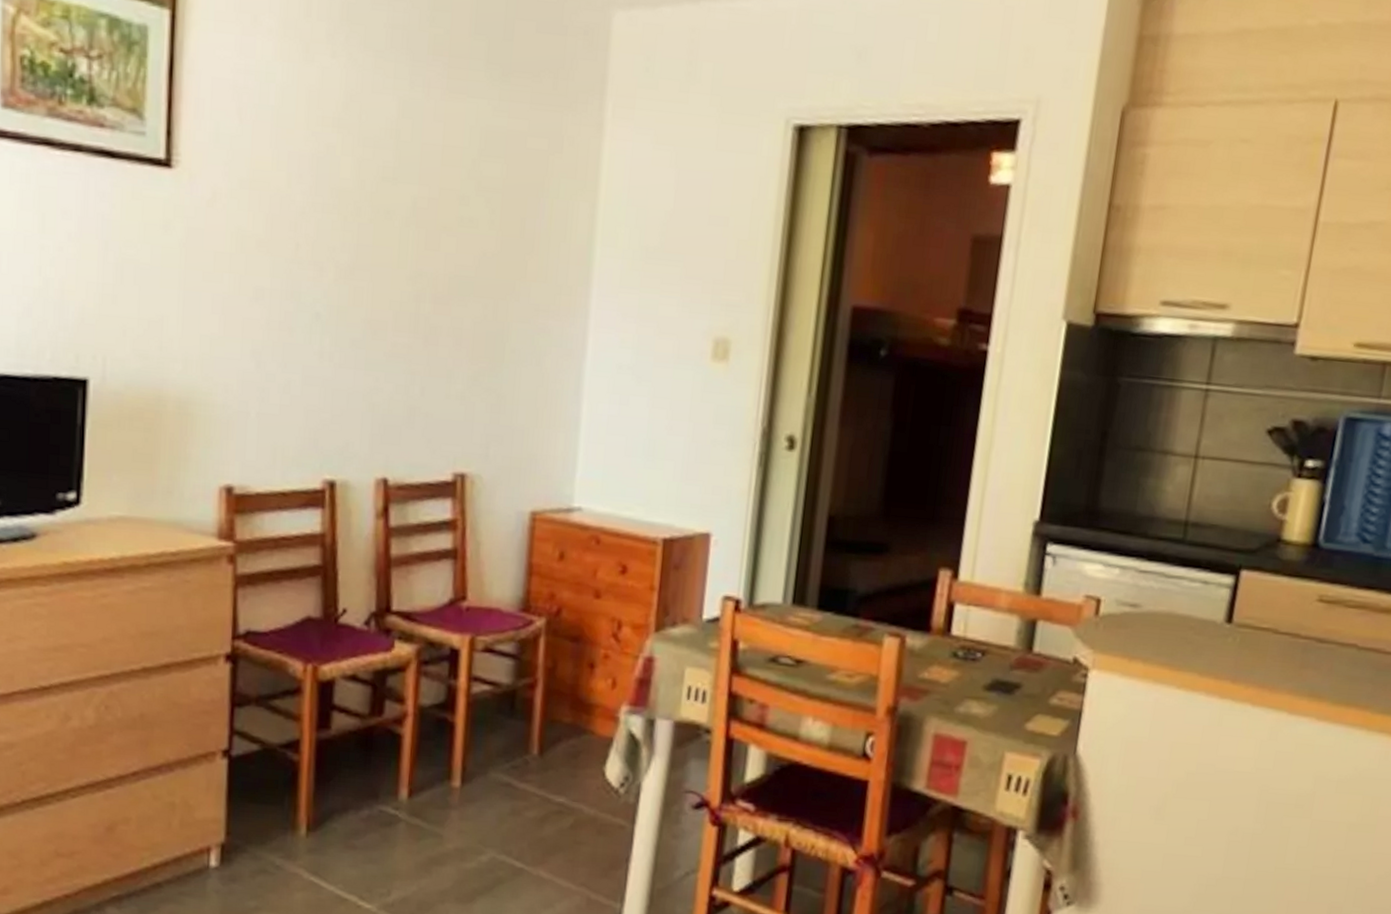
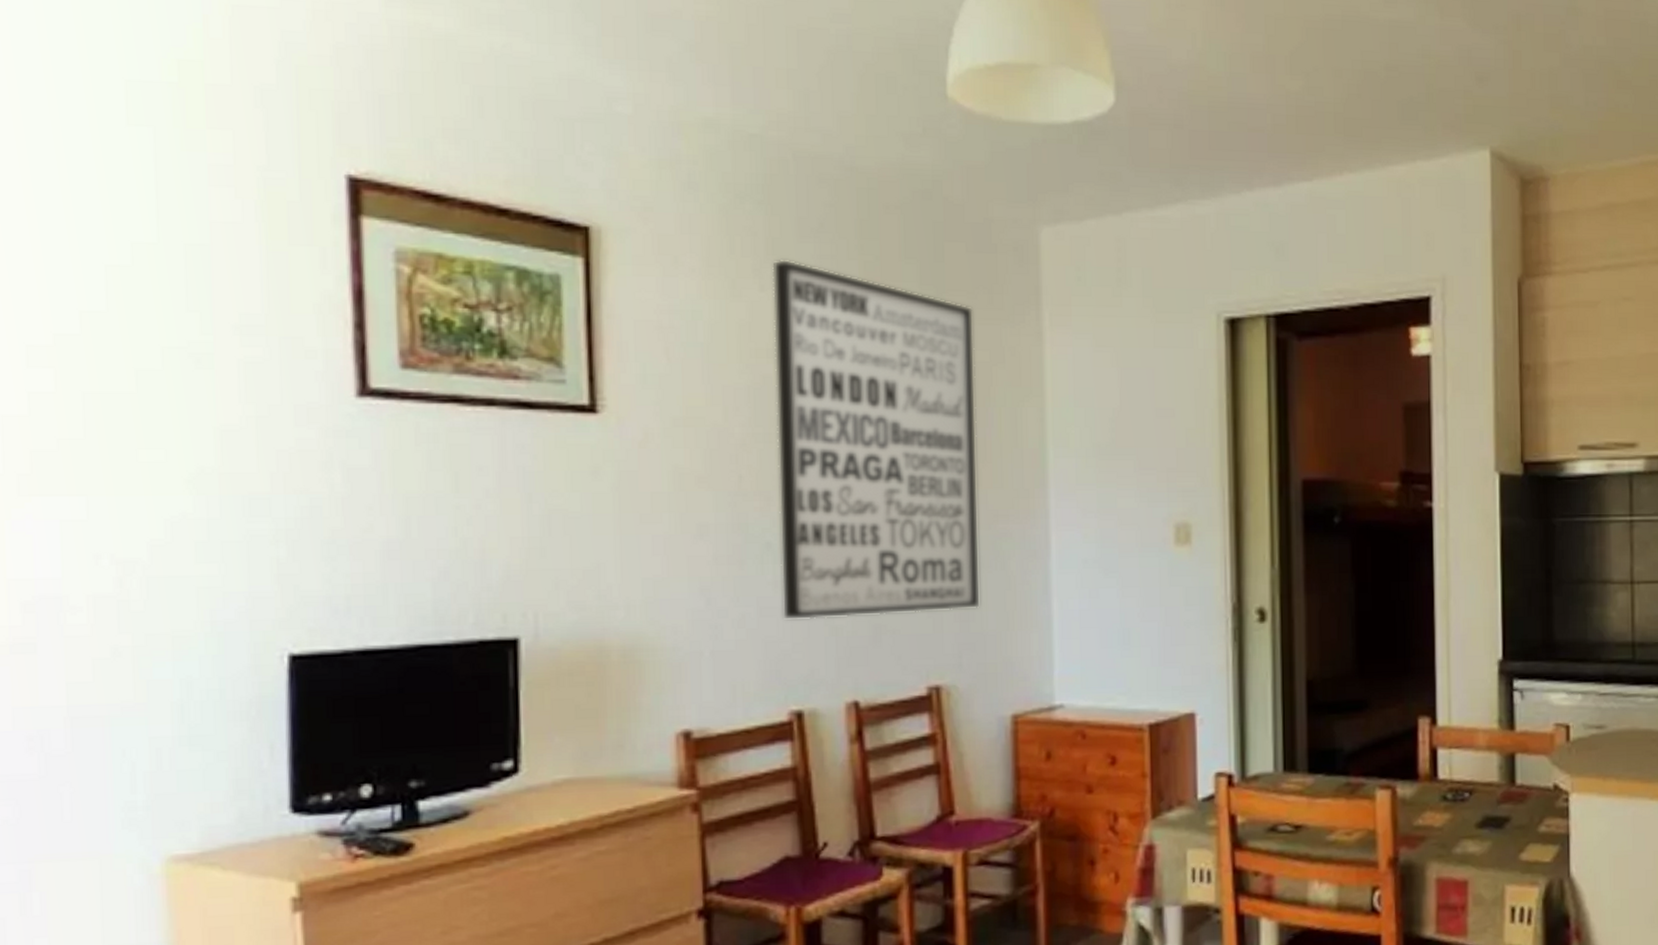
wall art: none [324,25,537,402] -> present [772,259,981,621]

